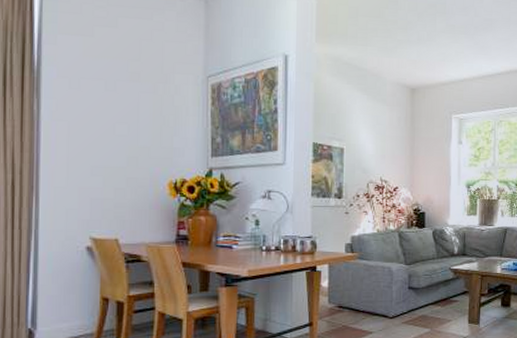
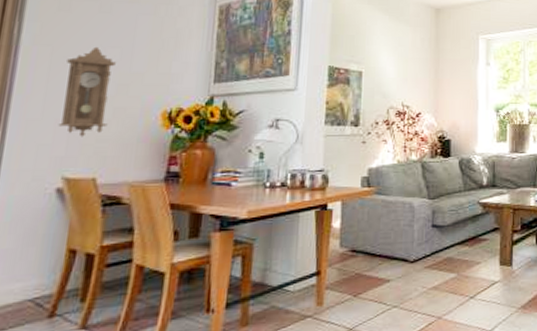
pendulum clock: none [81,122,124,203] -> present [58,46,116,137]

